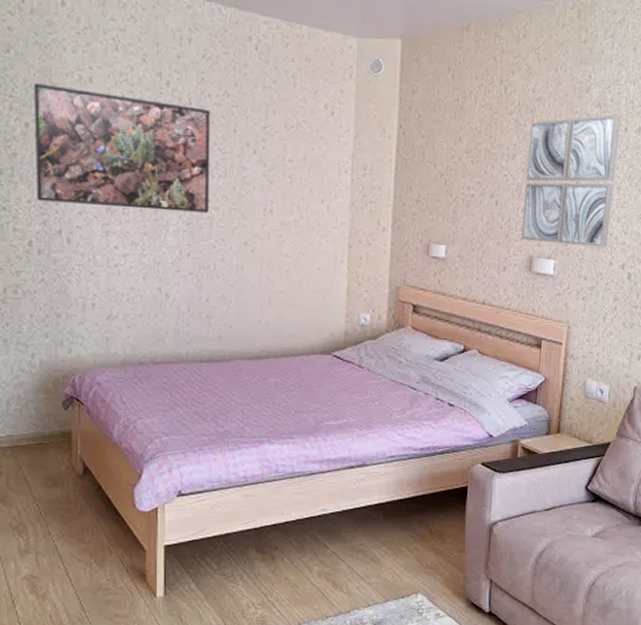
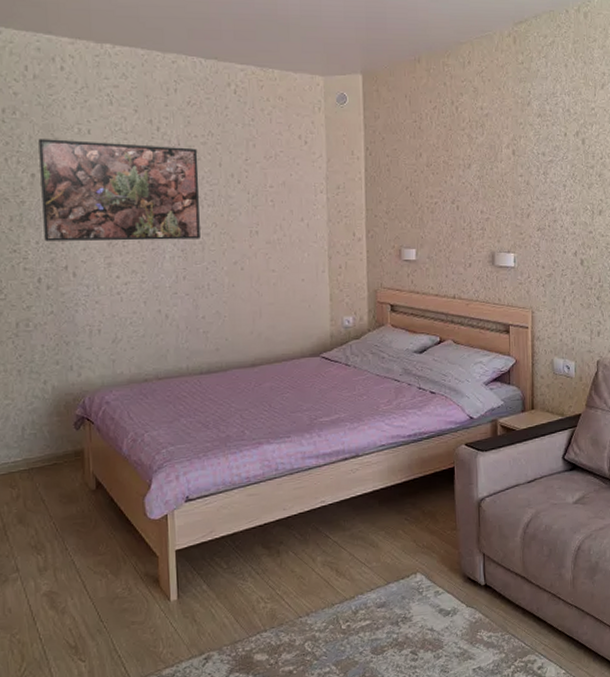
wall art: present [521,114,622,248] -> none [481,122,561,239]

